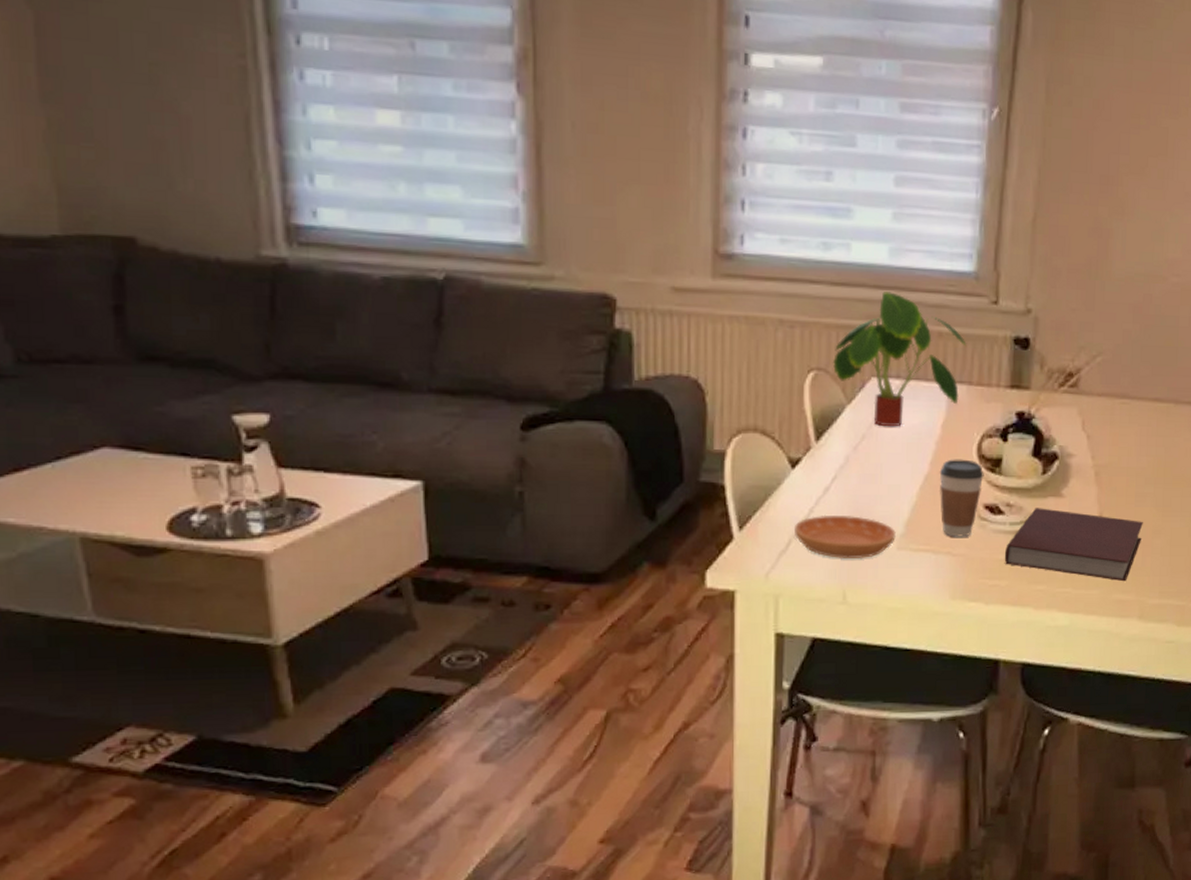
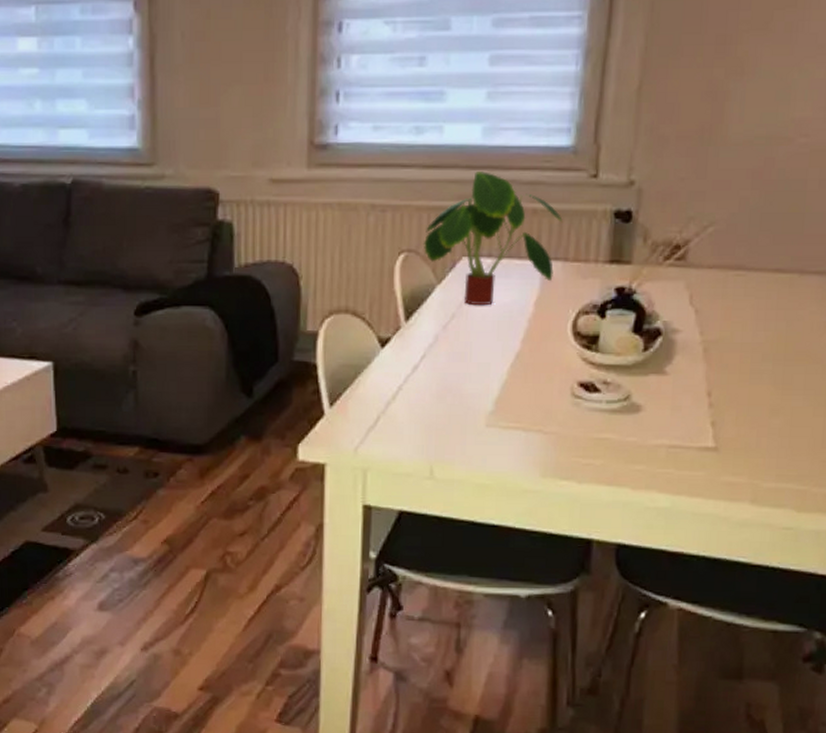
saucer: present [793,514,896,559] -> none [382,392,485,436]
coffee cup: present [939,459,984,537] -> none [531,336,580,415]
notebook: present [1004,508,1143,582] -> none [599,386,759,464]

